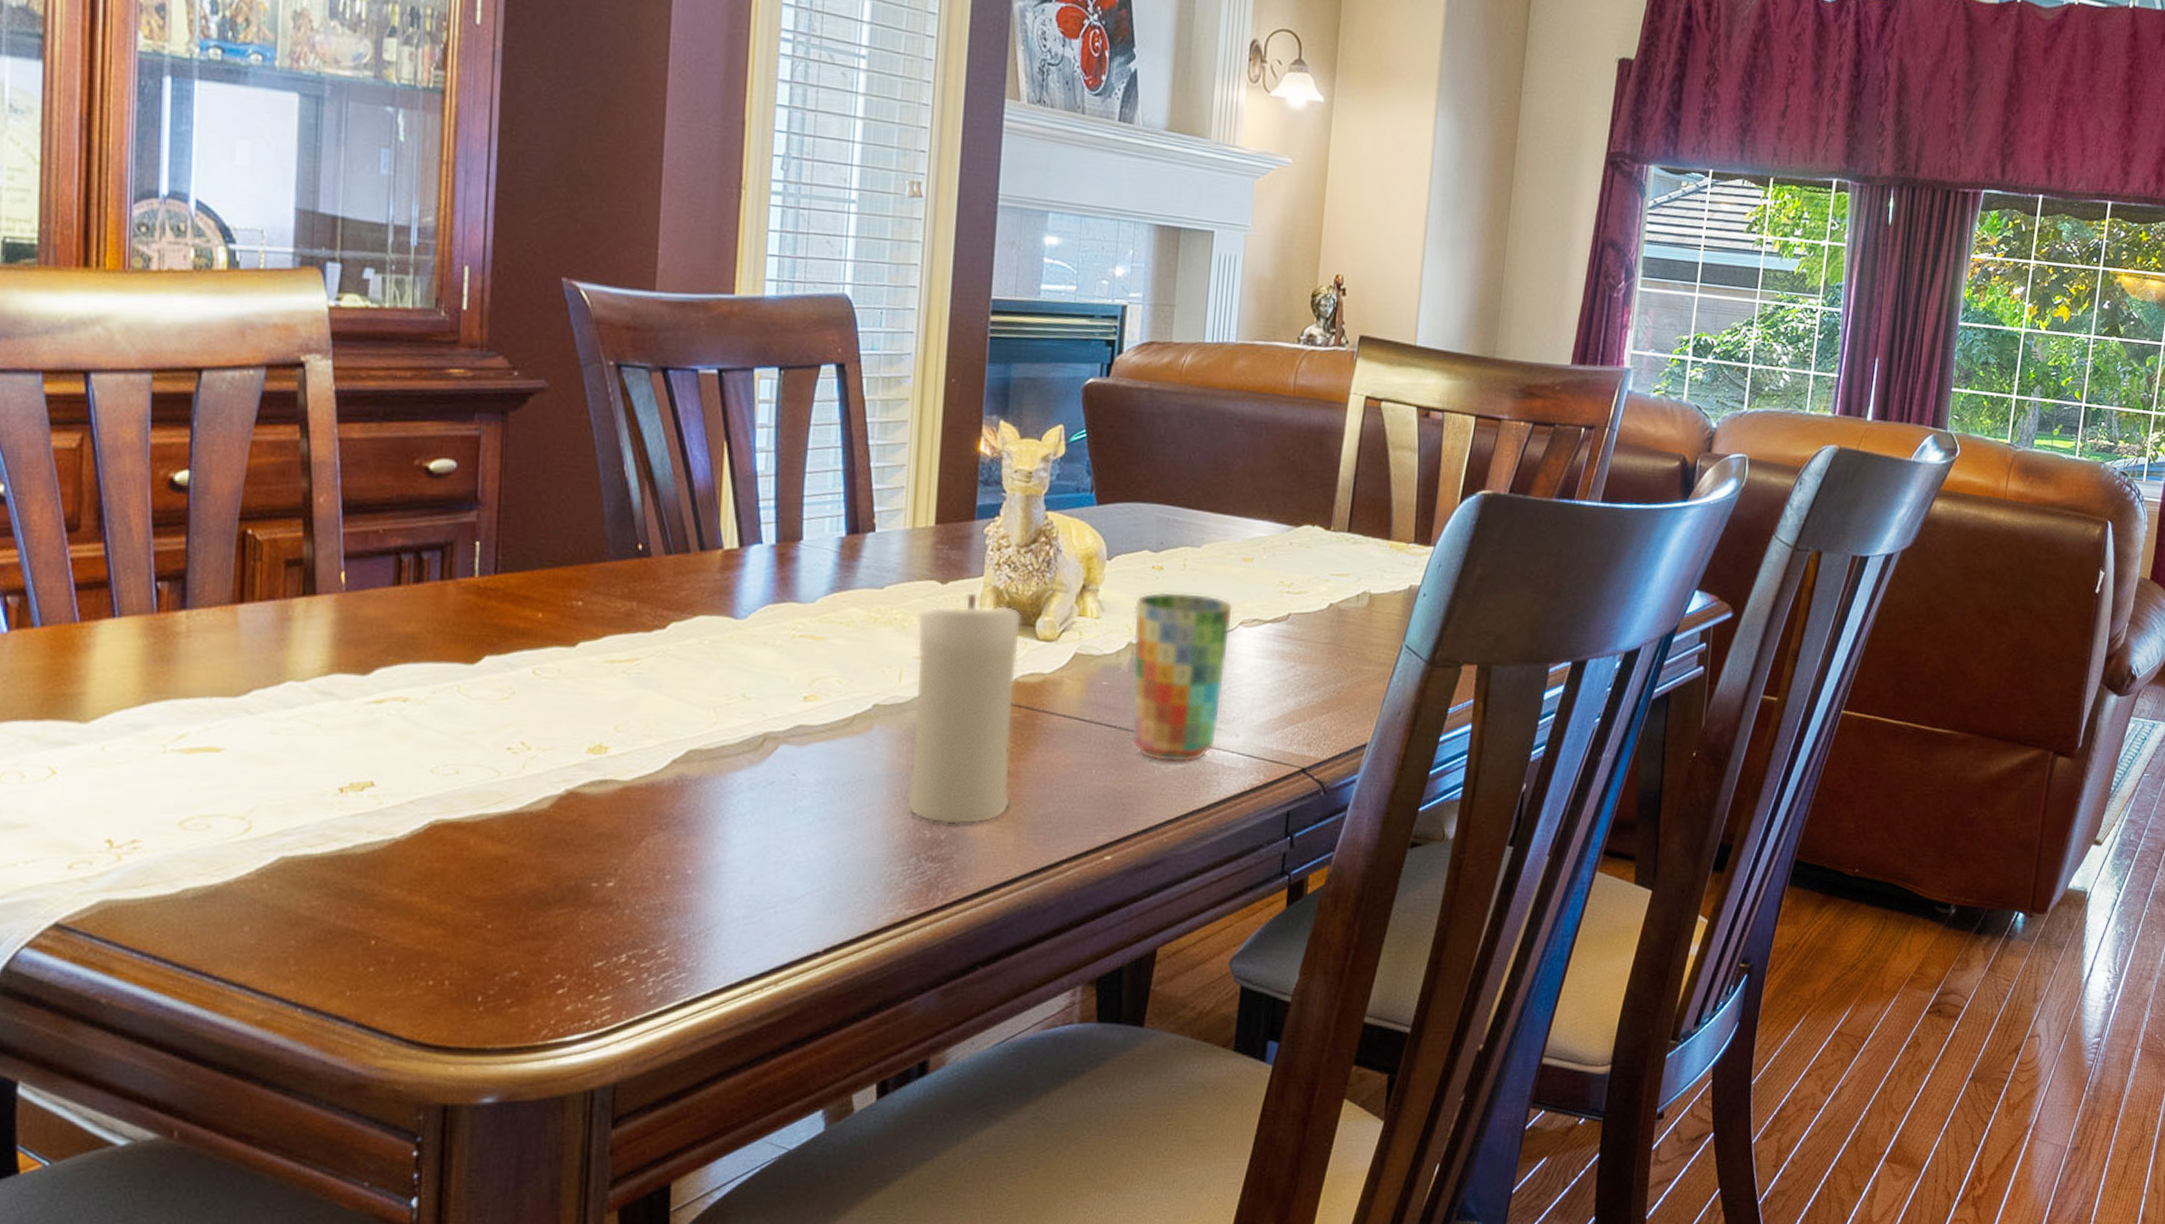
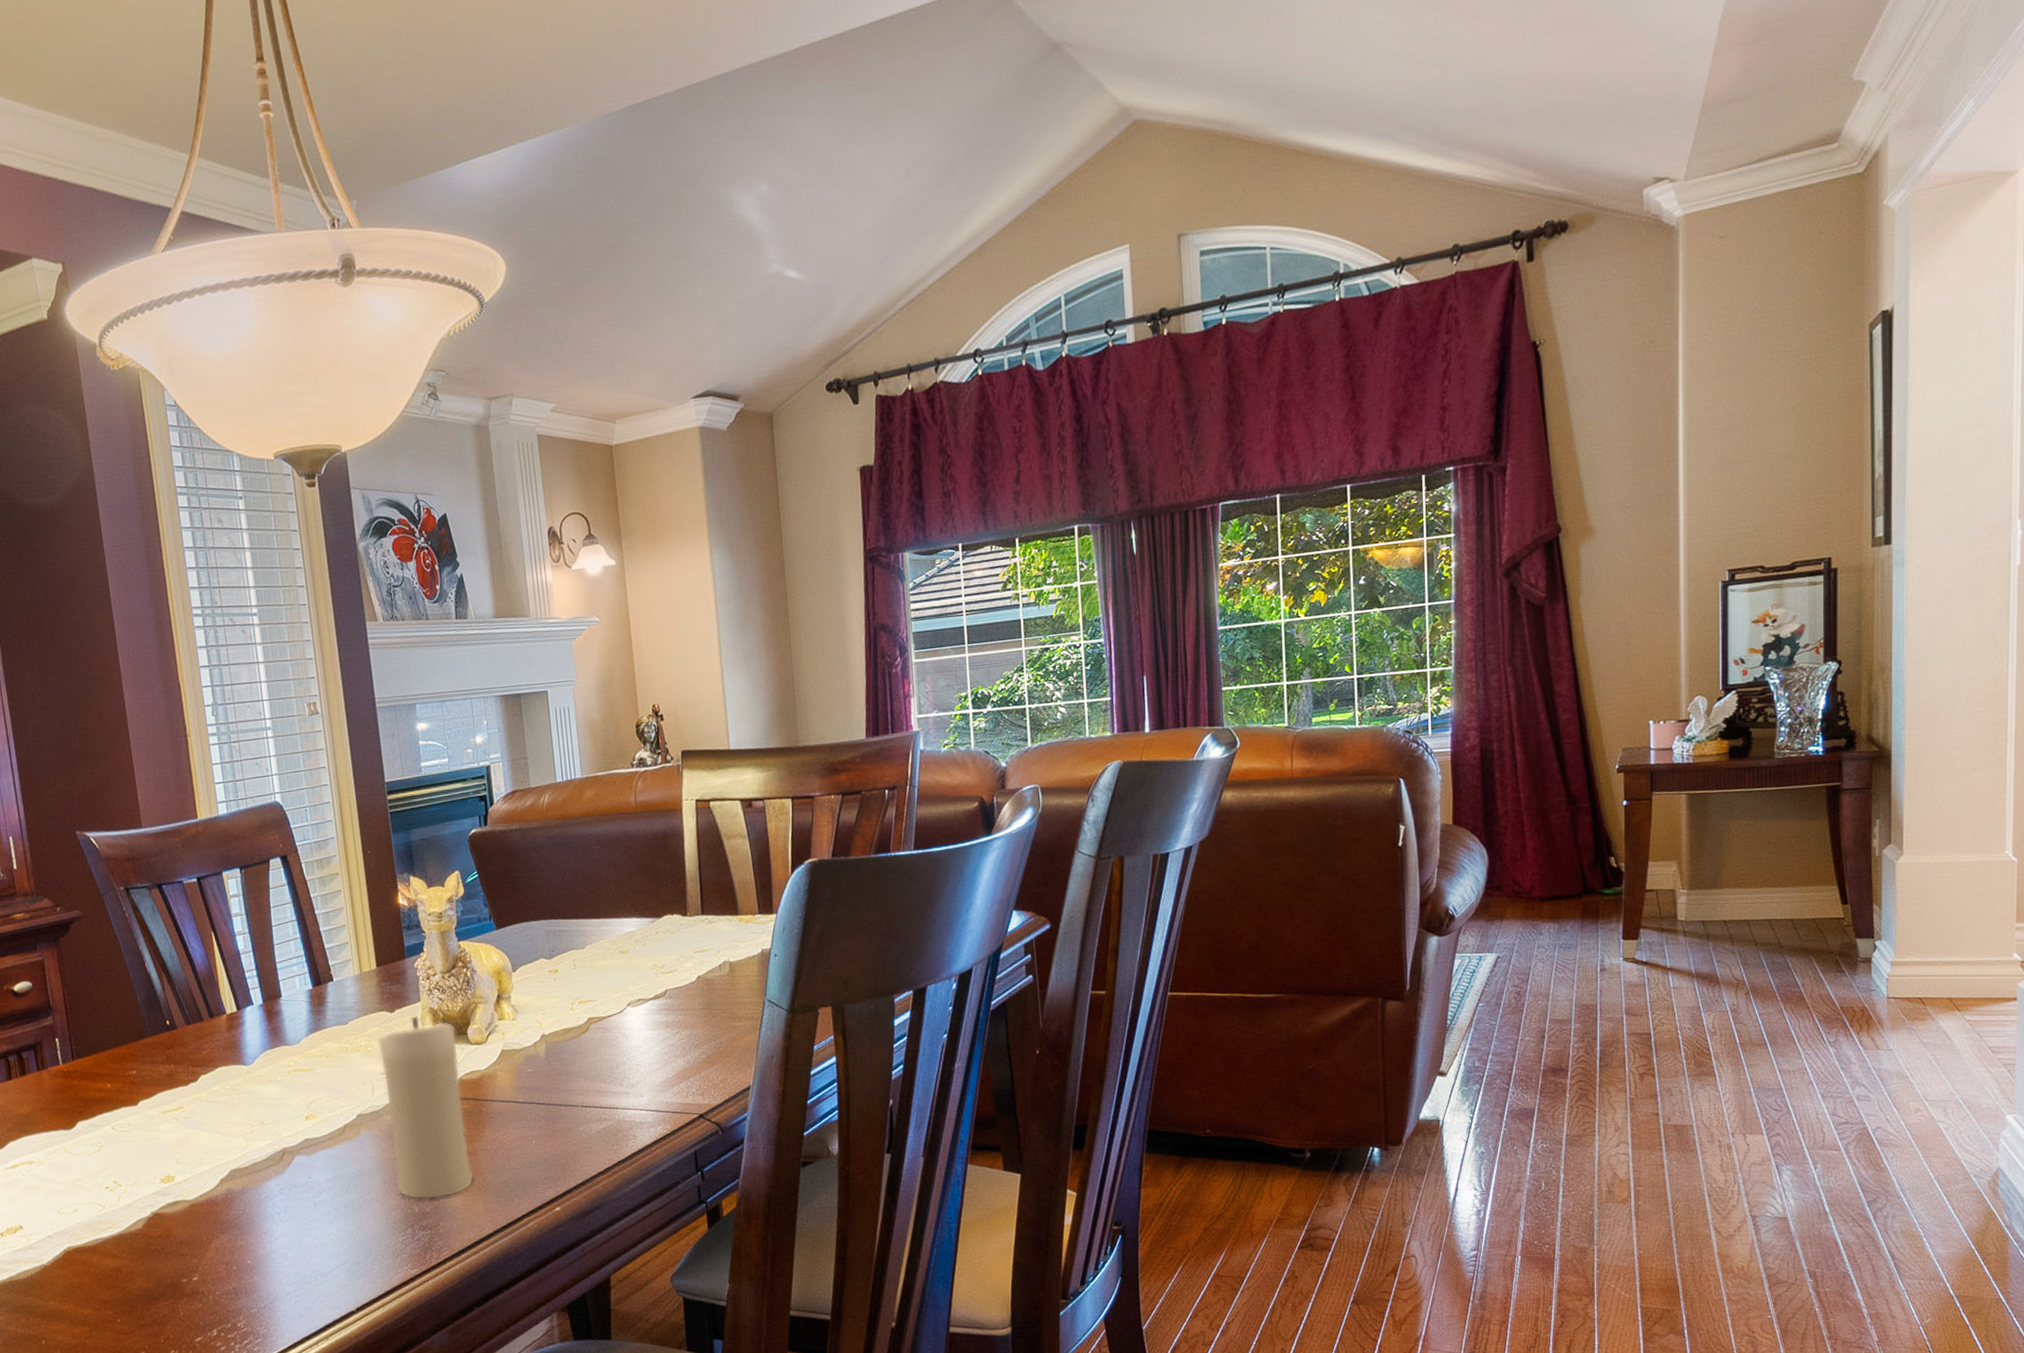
cup: present [1130,591,1234,763] -> none [541,986,627,1126]

